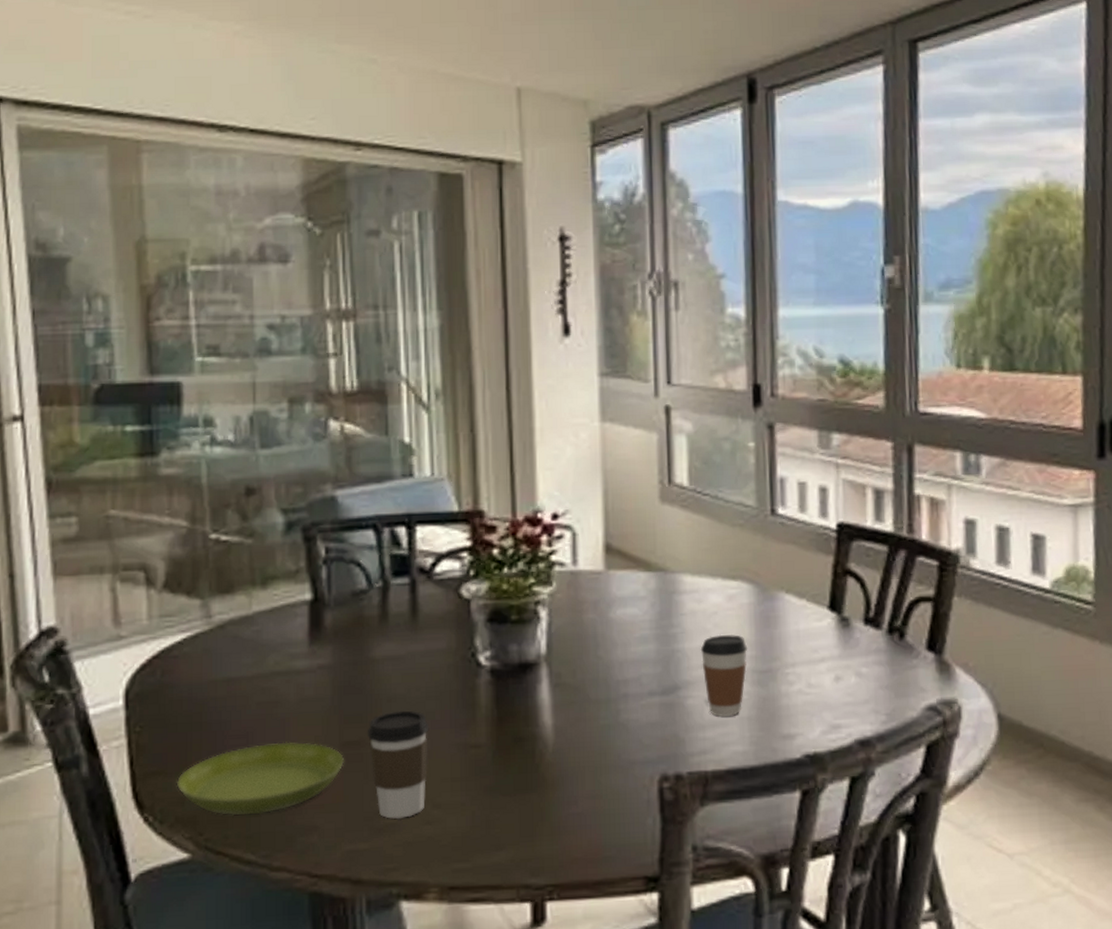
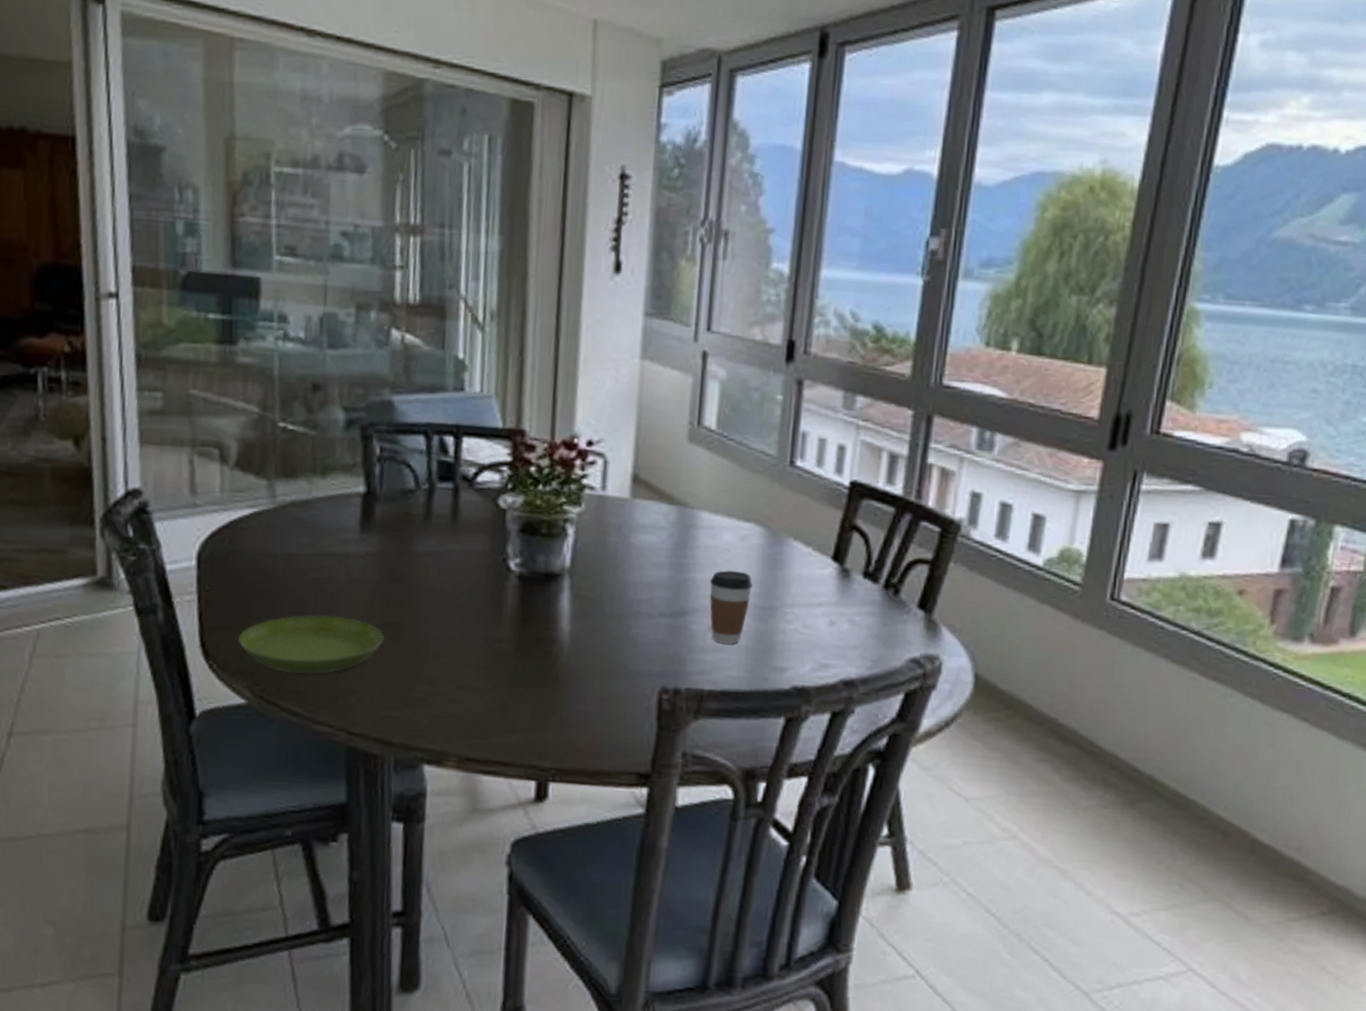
coffee cup: present [367,710,429,819] -> none [405,600,460,695]

